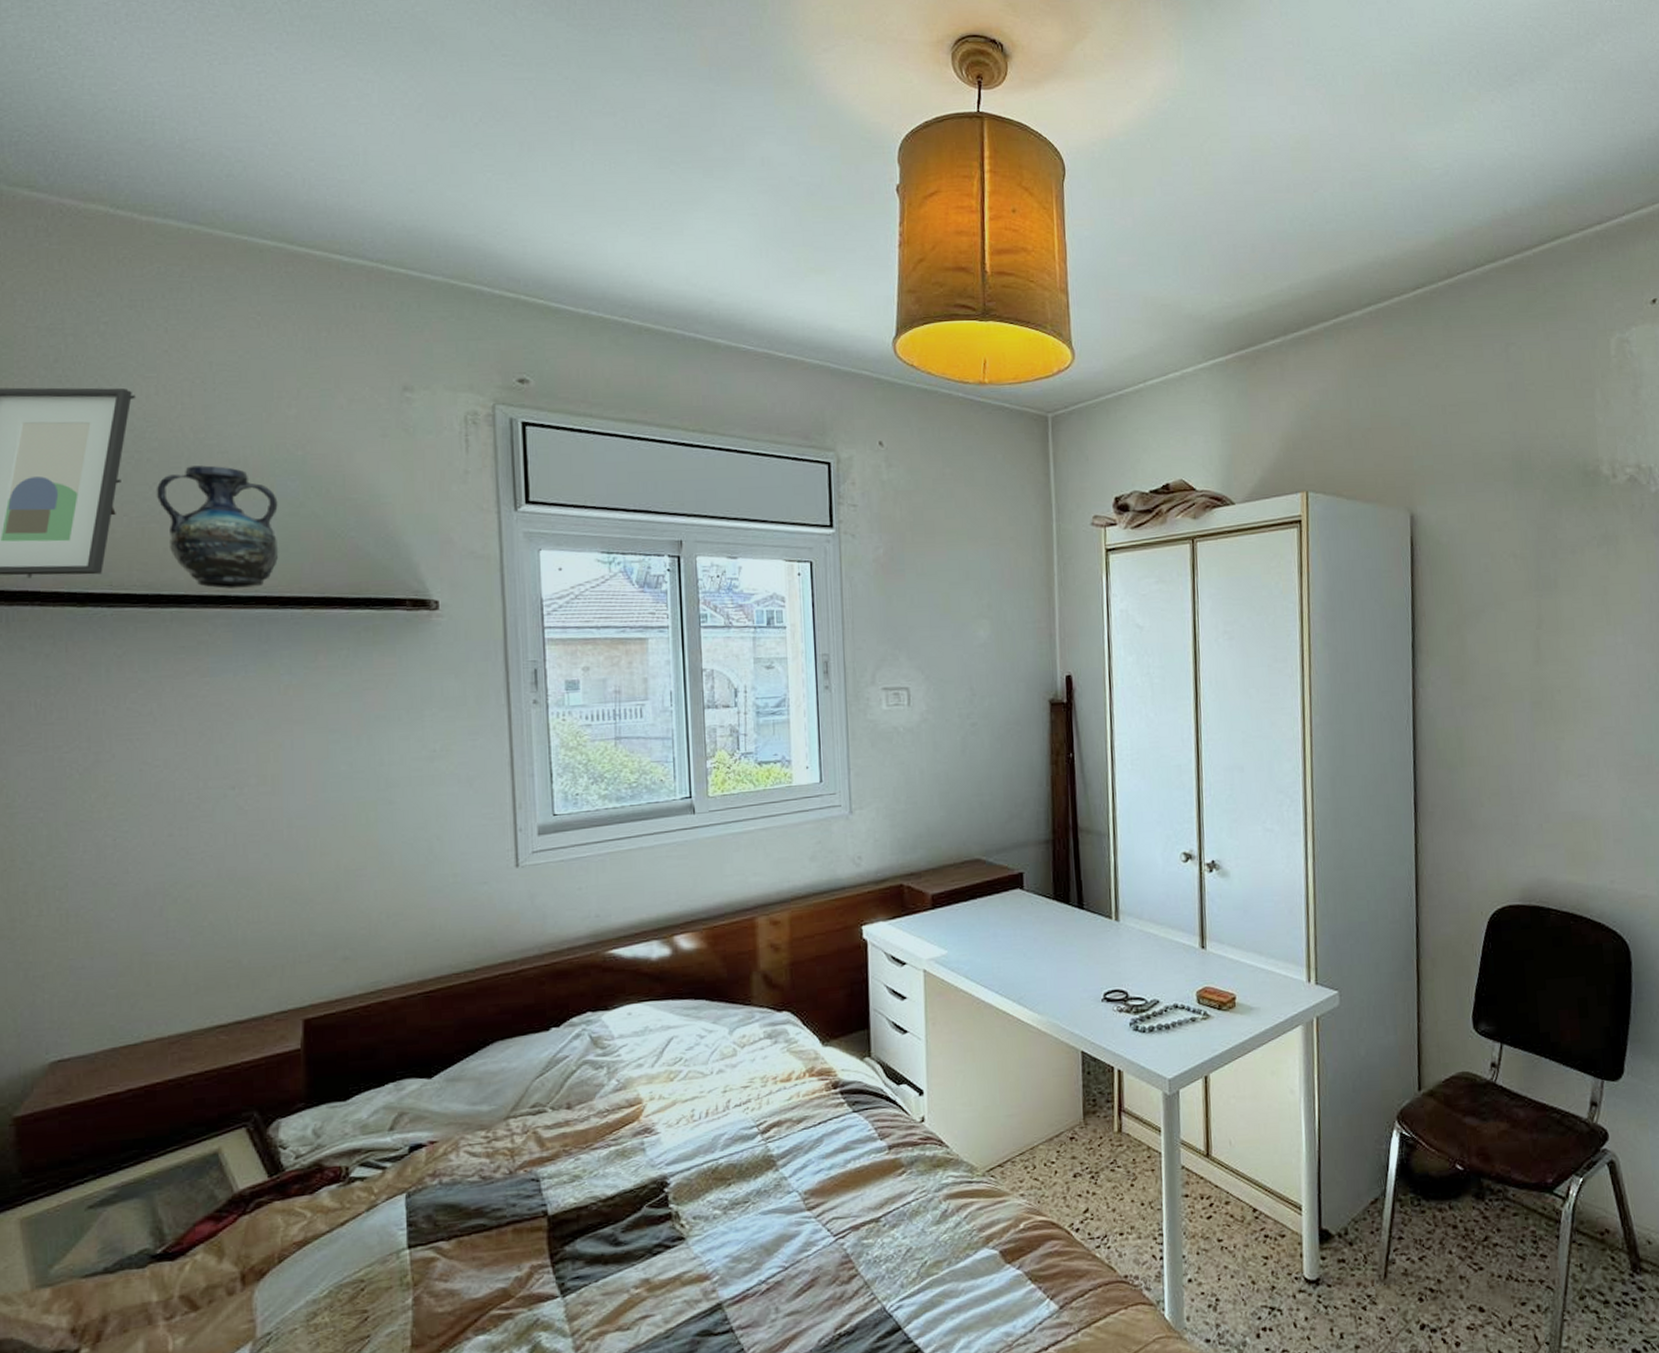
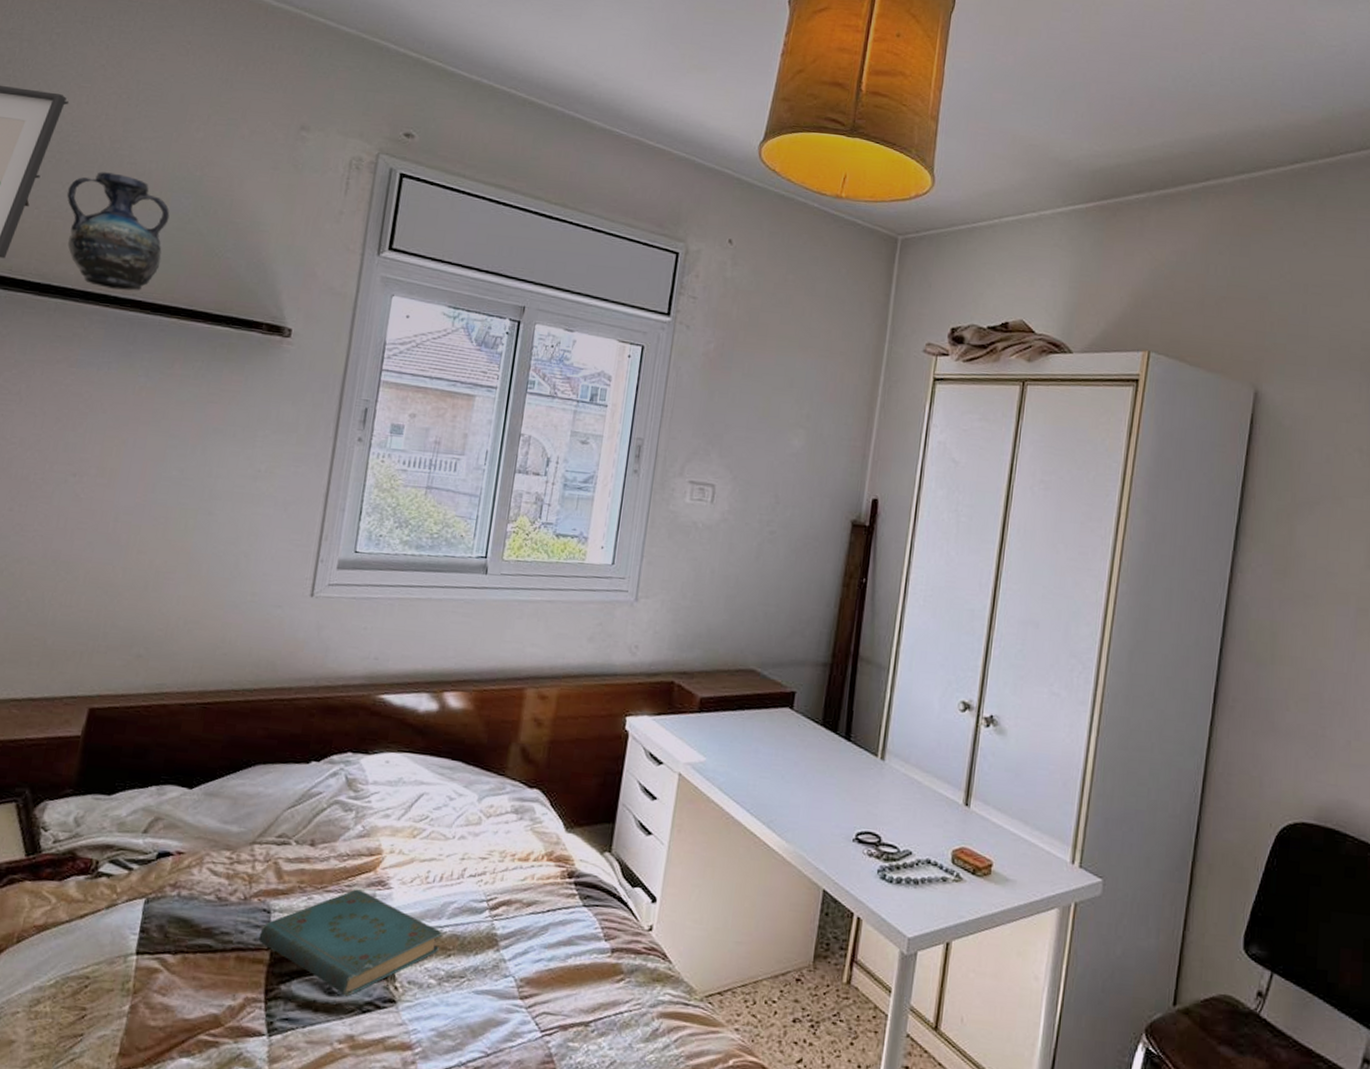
book: none [532,1140,719,1243] -> present [258,889,443,996]

